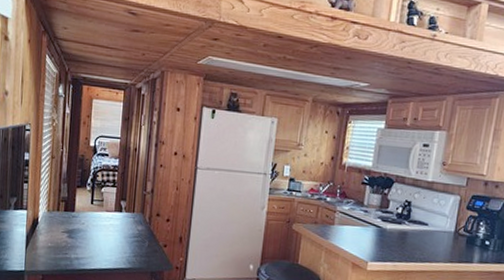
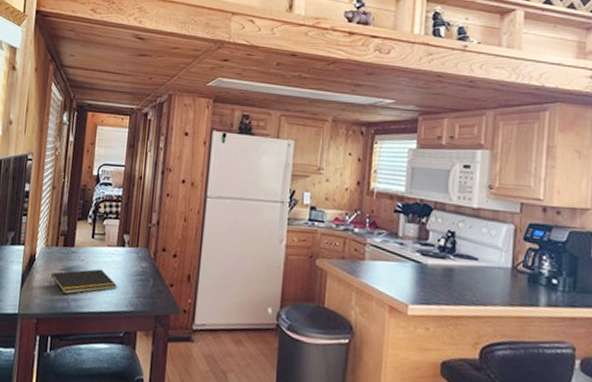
notepad: none [52,231,115,254] -> present [49,269,117,294]

